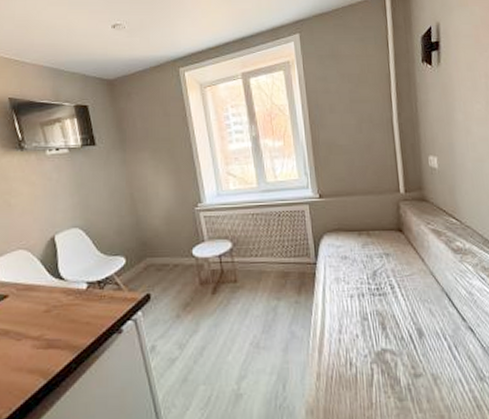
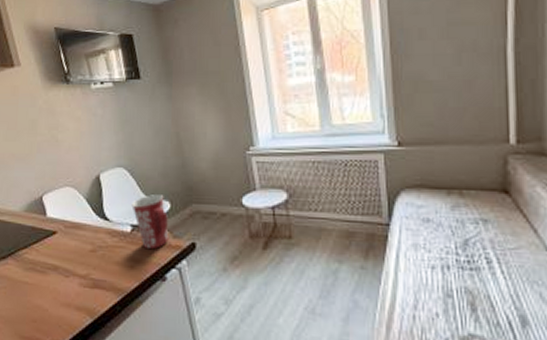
mug: none [87,251,124,305] -> present [131,195,169,250]

